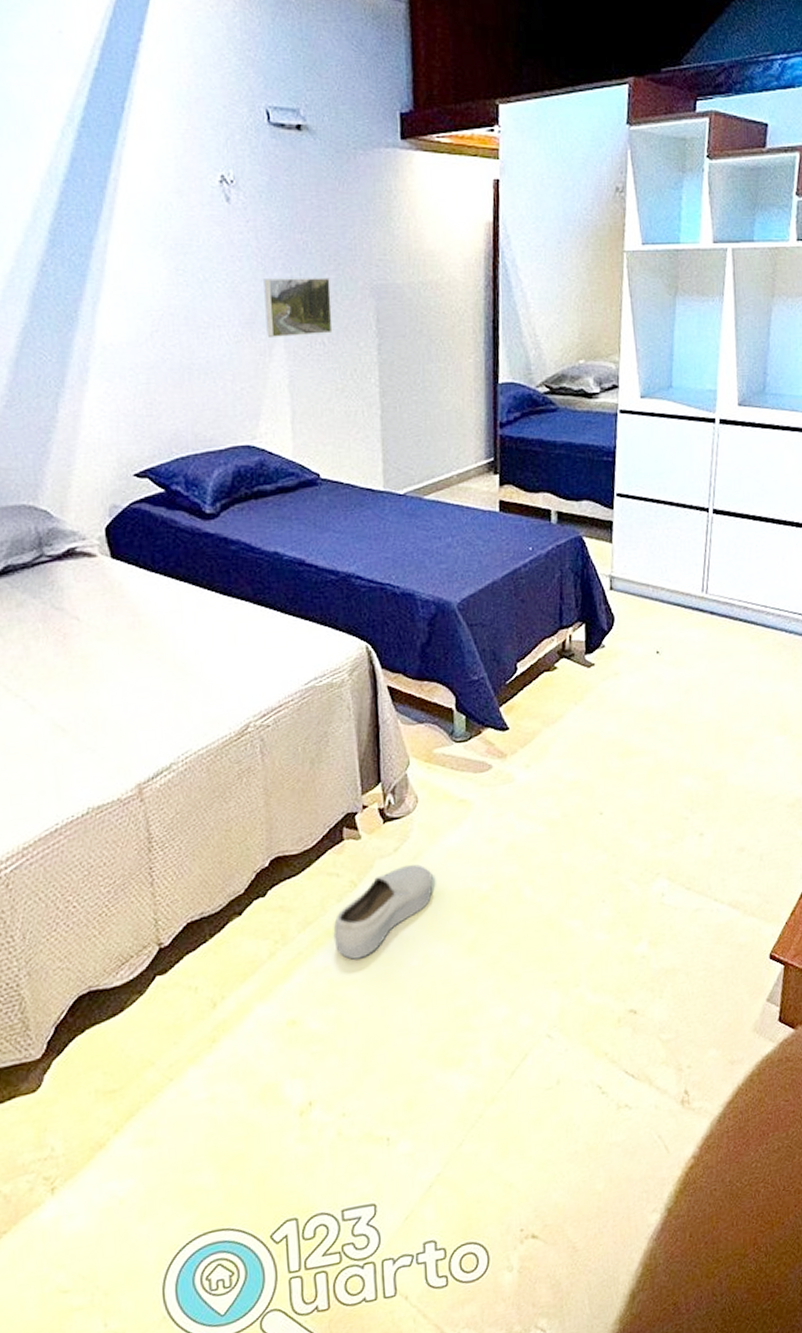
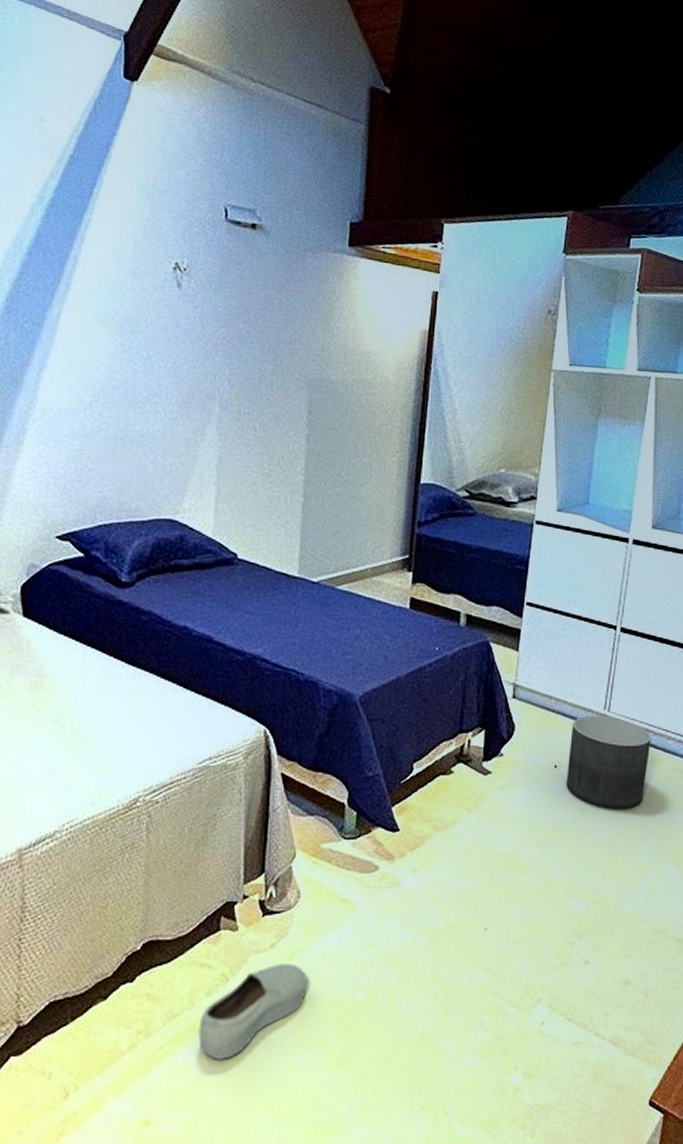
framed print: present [264,277,333,337] -> none [201,362,268,420]
planter: none [669,598,751,688] -> present [566,715,651,809]

